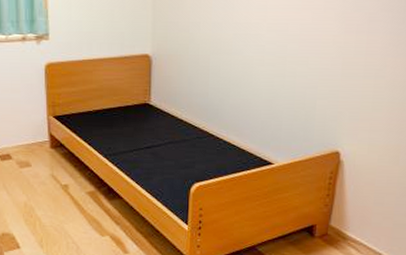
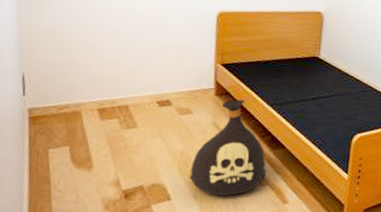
bag: none [34,151,106,245] -> present [189,99,267,196]

